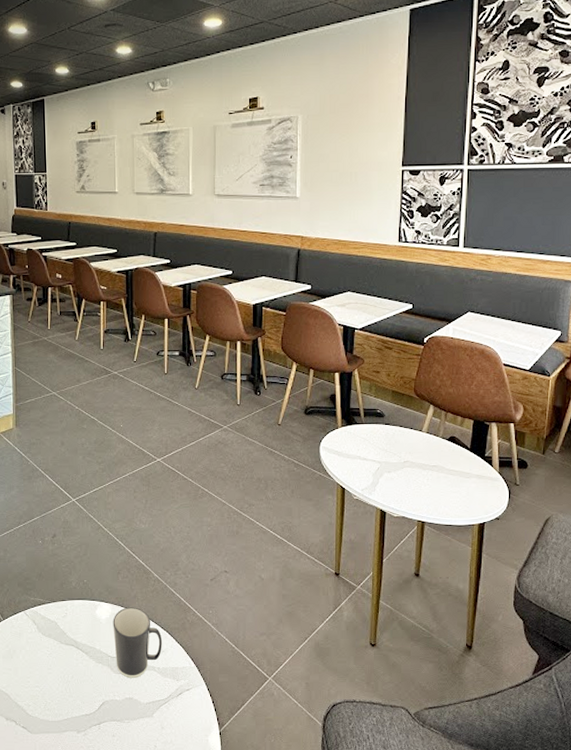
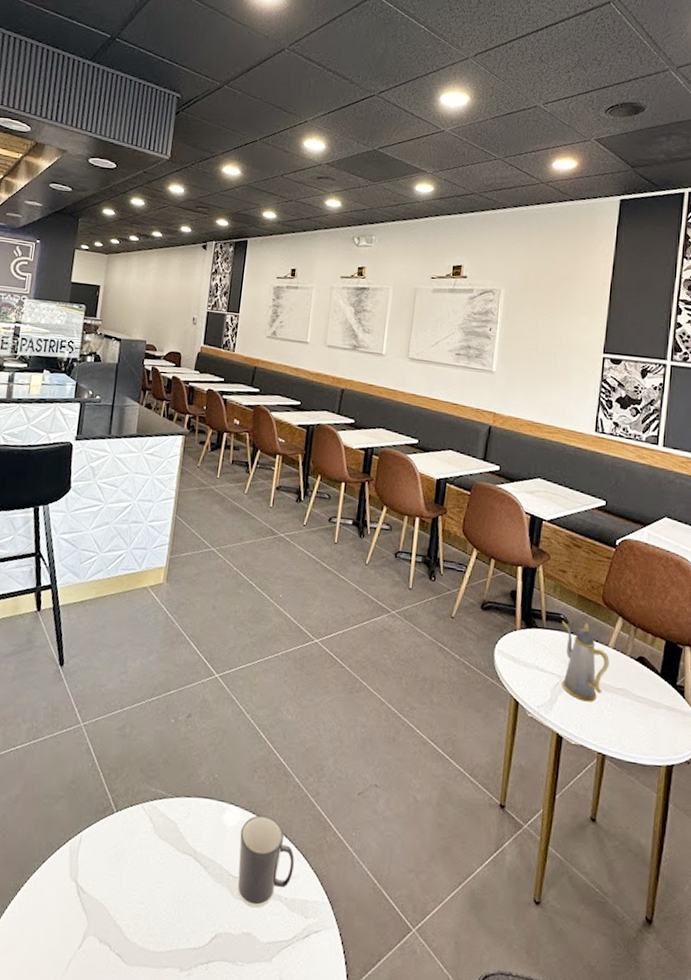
coffee pot: none [378,414,424,480] -> present [561,620,610,702]

